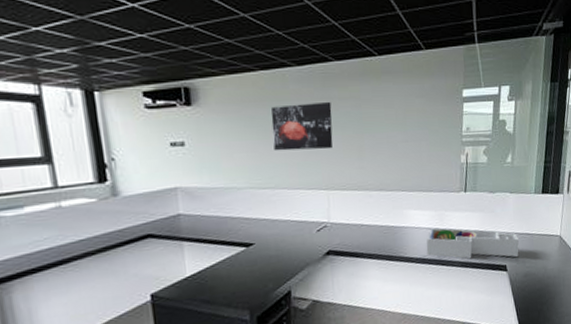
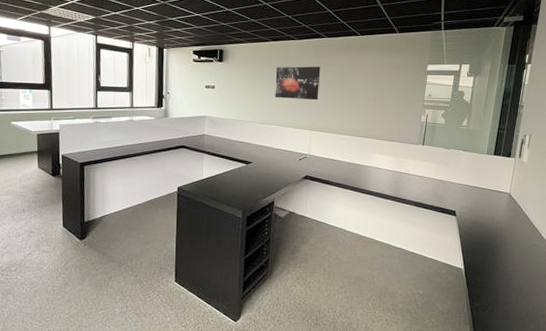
desk organizer: present [426,228,520,259] -> none [385,170,470,206]

